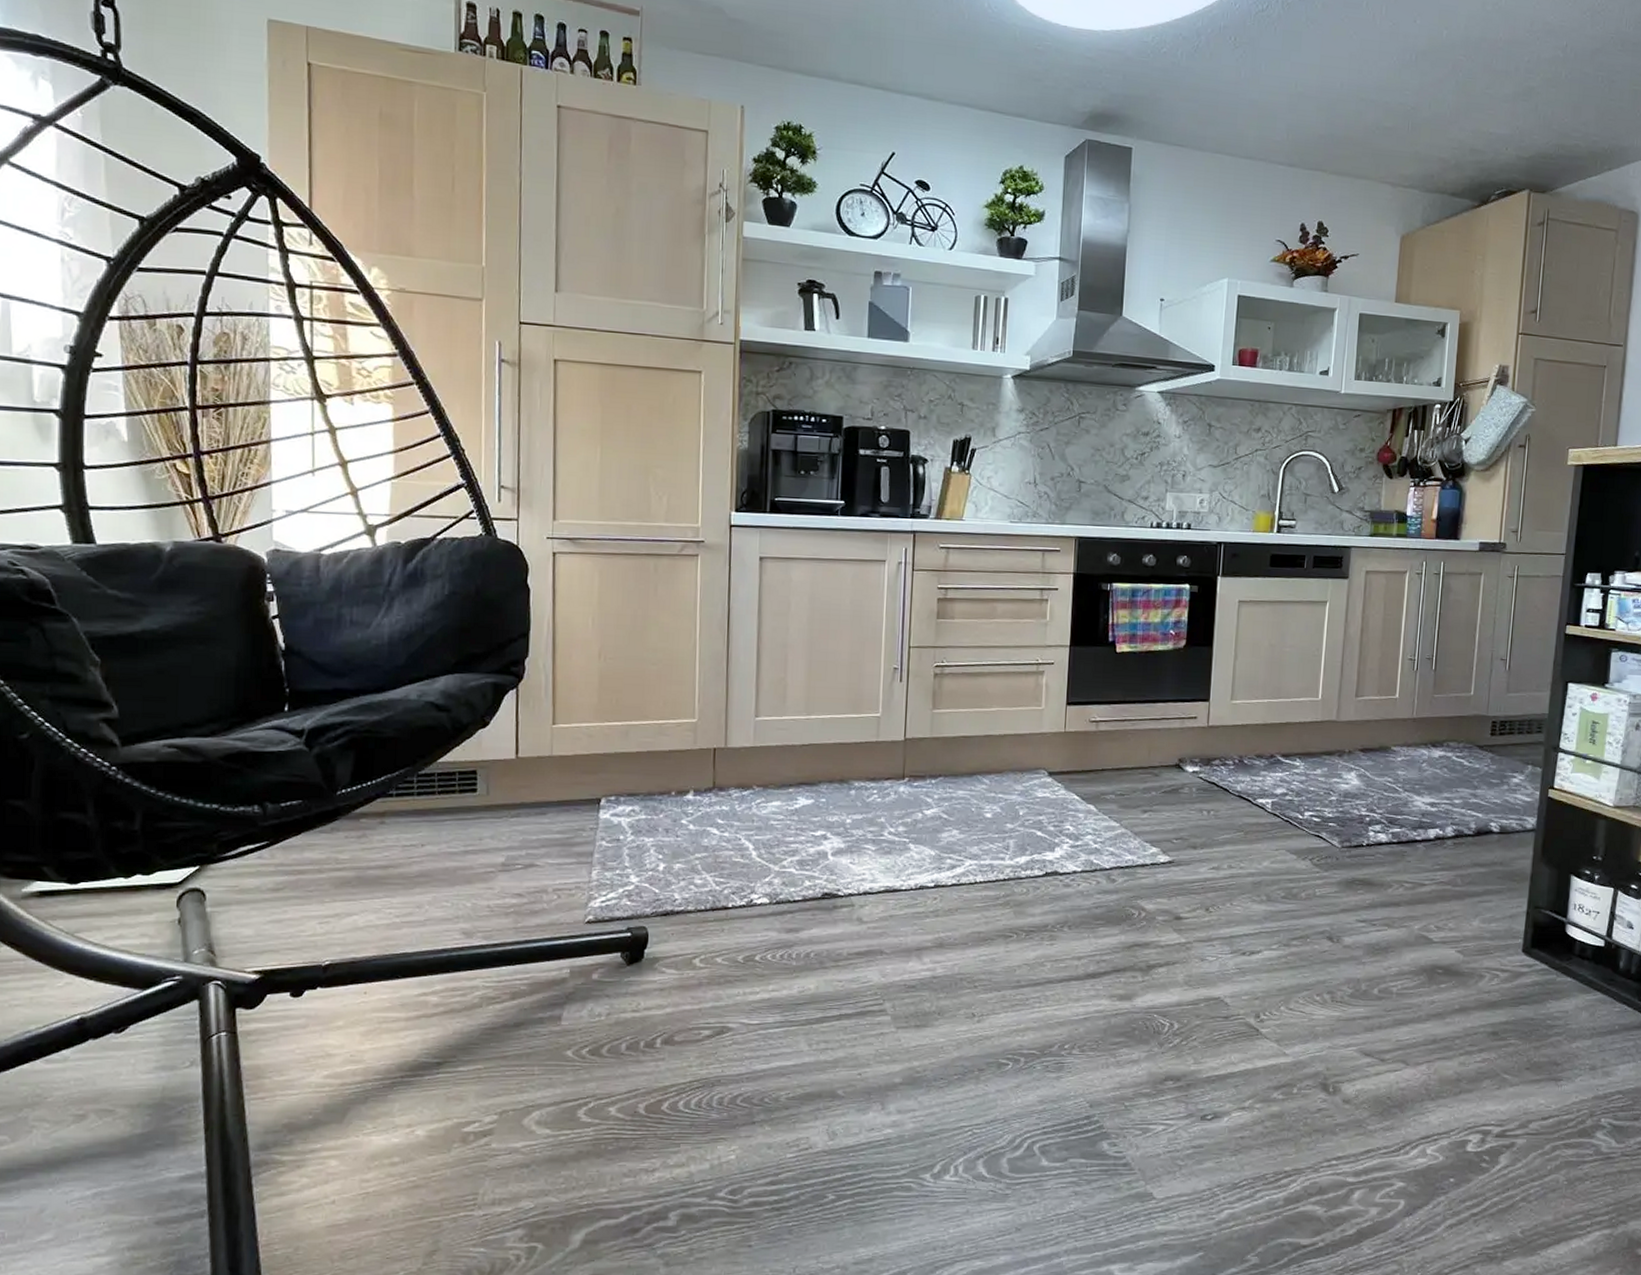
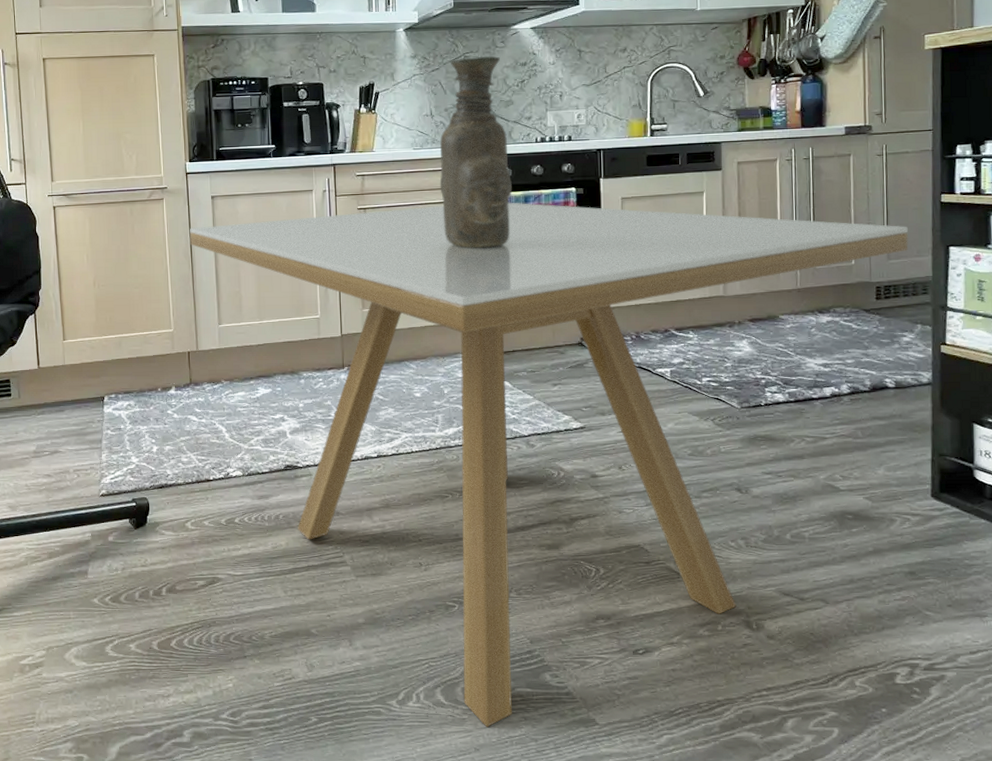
dining table: none [727,591,1530,1203] -> present [189,202,908,727]
vase: none [1036,418,1120,647] -> present [439,56,512,249]

